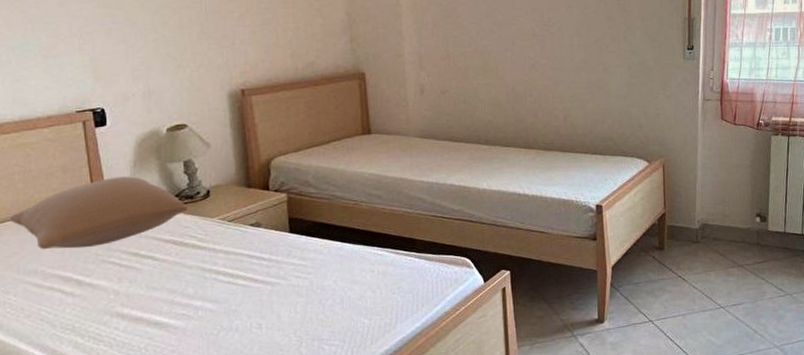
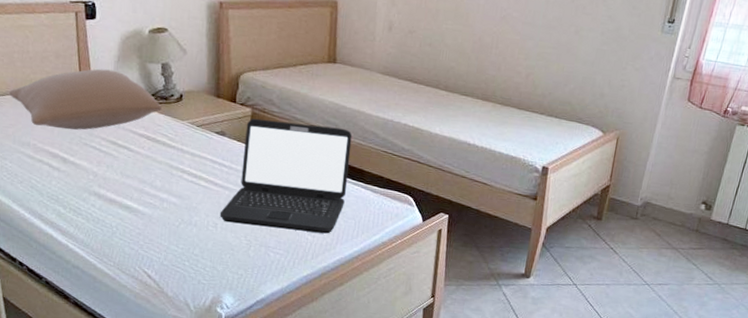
laptop: none [263,199,399,321] -> present [219,118,352,234]

